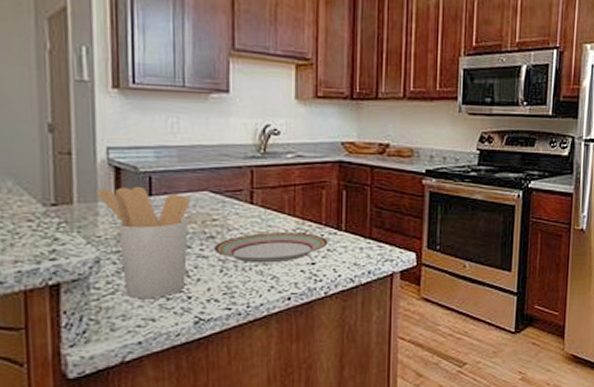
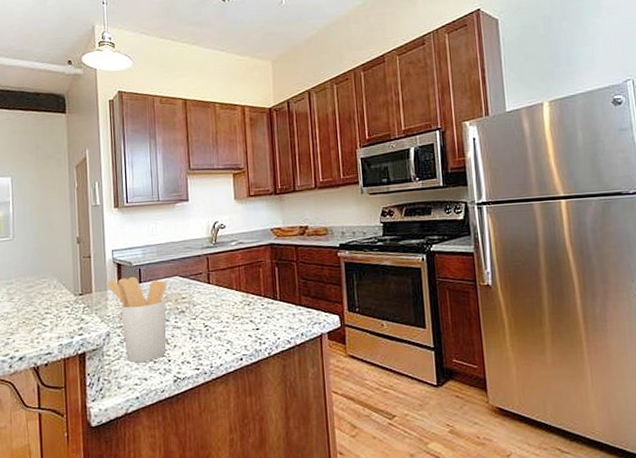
plate: present [213,233,328,264] -> none [184,304,267,331]

